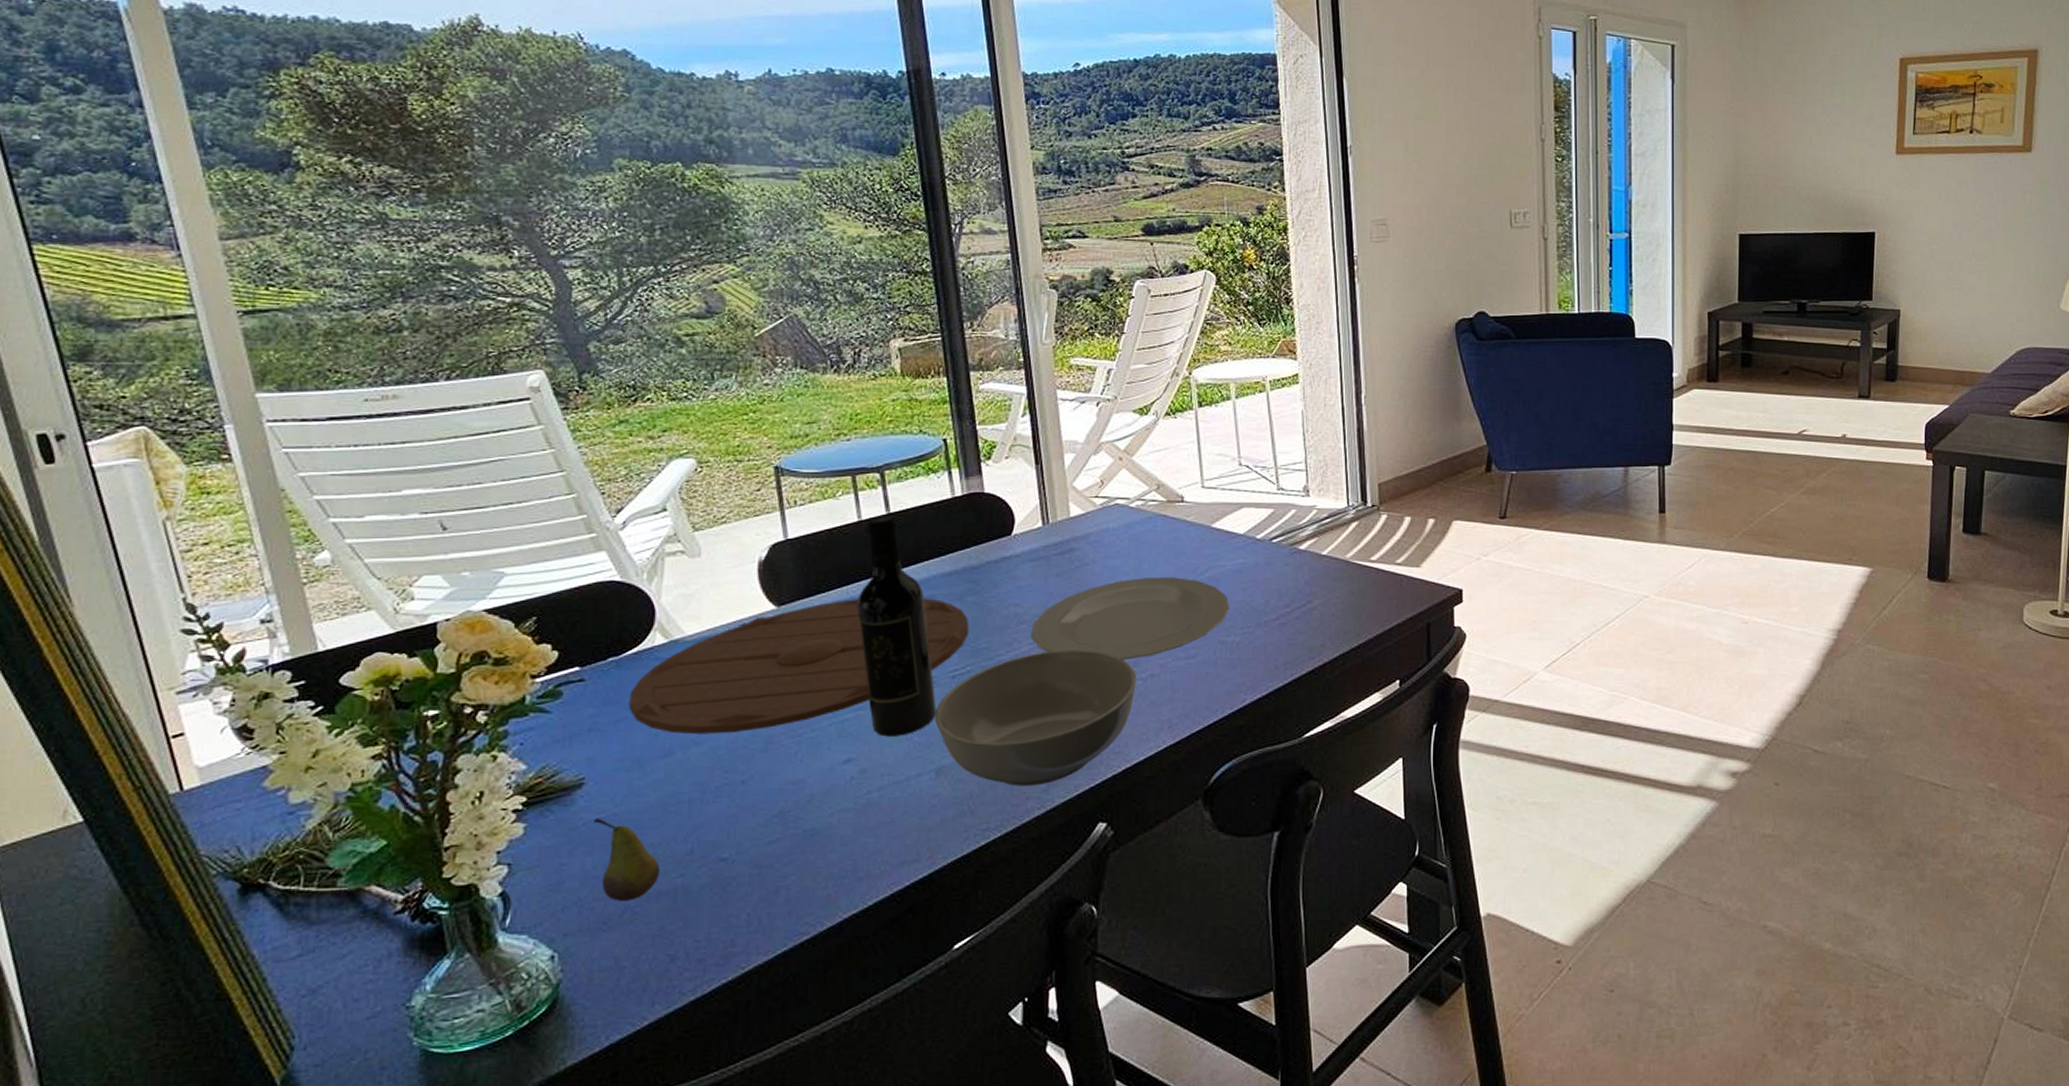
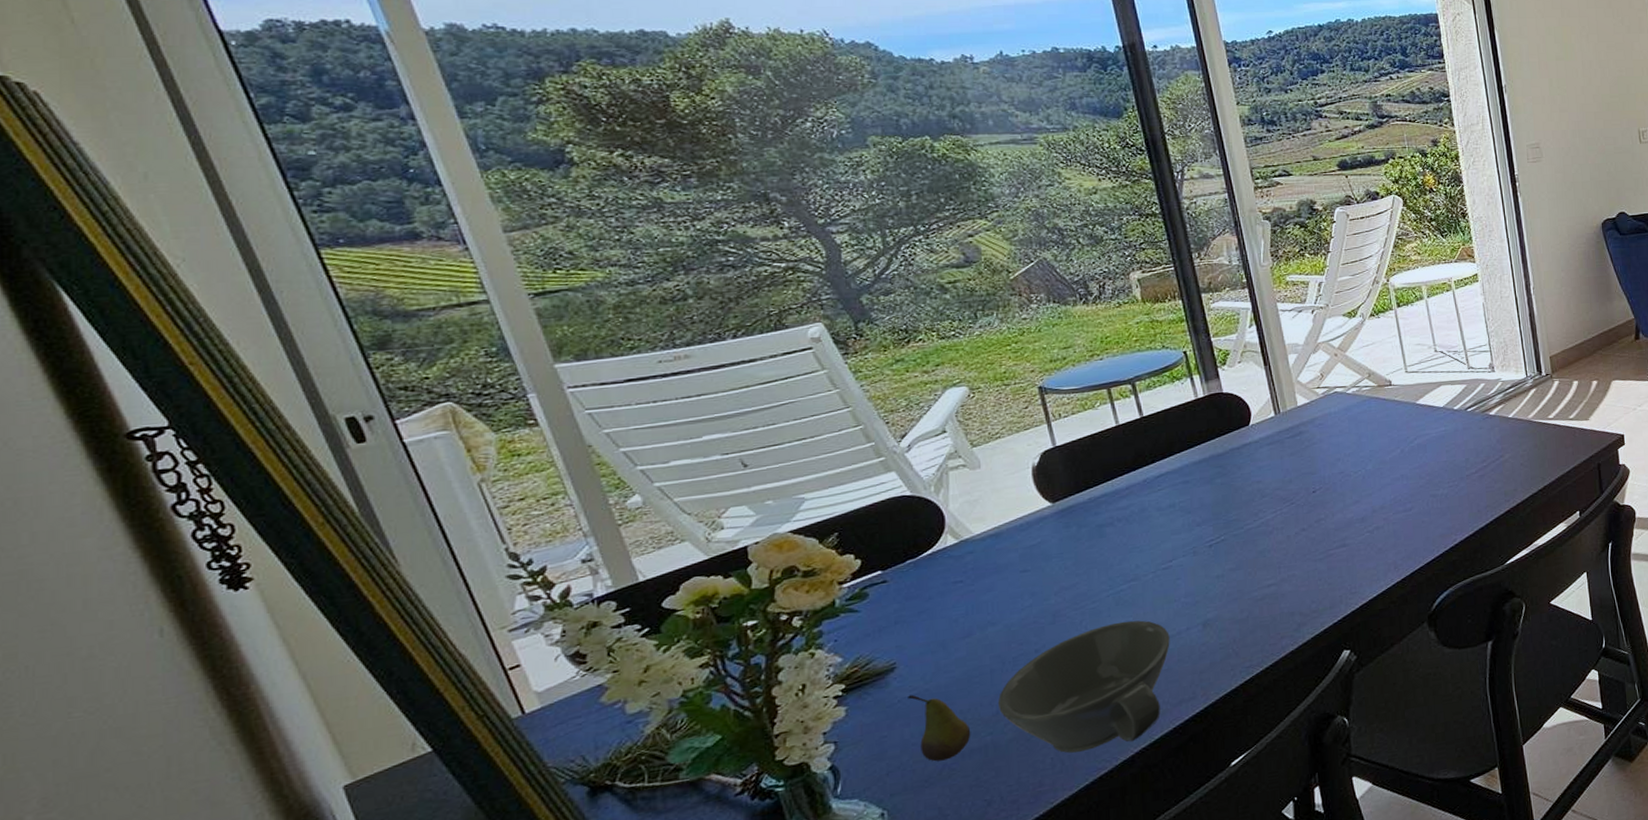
placemat: present [628,598,970,735] -> none [928,483,1221,618]
cup: none [693,757,897,910] -> present [997,620,1170,753]
wine bottle: present [857,516,936,737] -> none [1122,419,1198,601]
bowl: present [934,649,1138,787] -> none [1197,512,1366,629]
plate: present [1031,577,1230,660] -> none [1273,446,1437,518]

